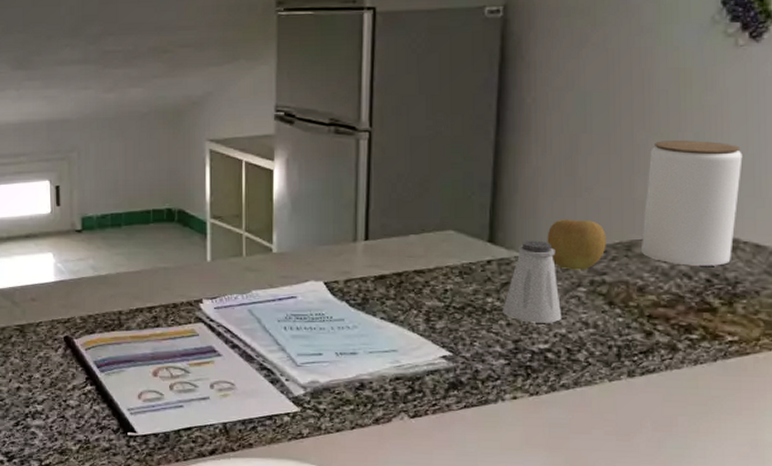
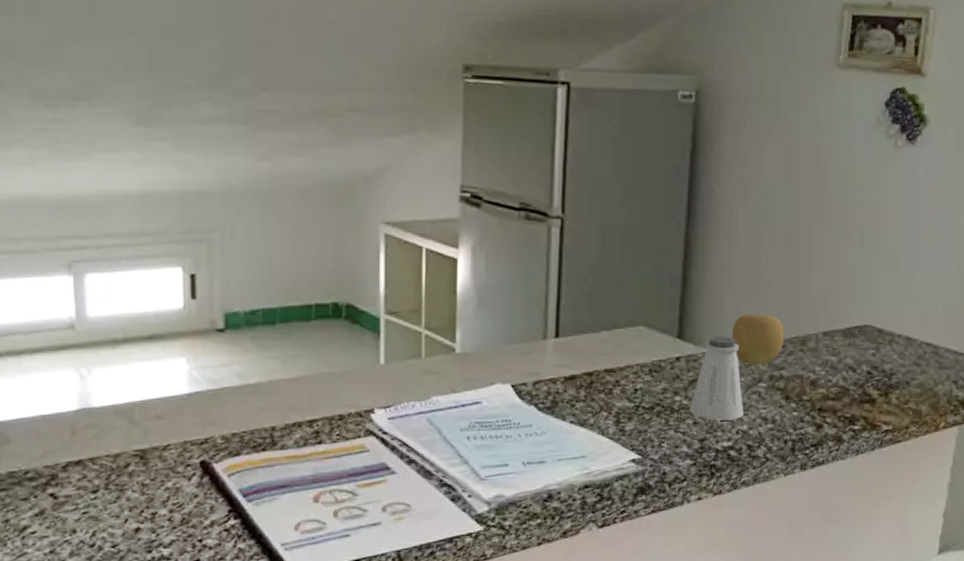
jar: present [642,140,743,266] -> none [815,236,899,359]

